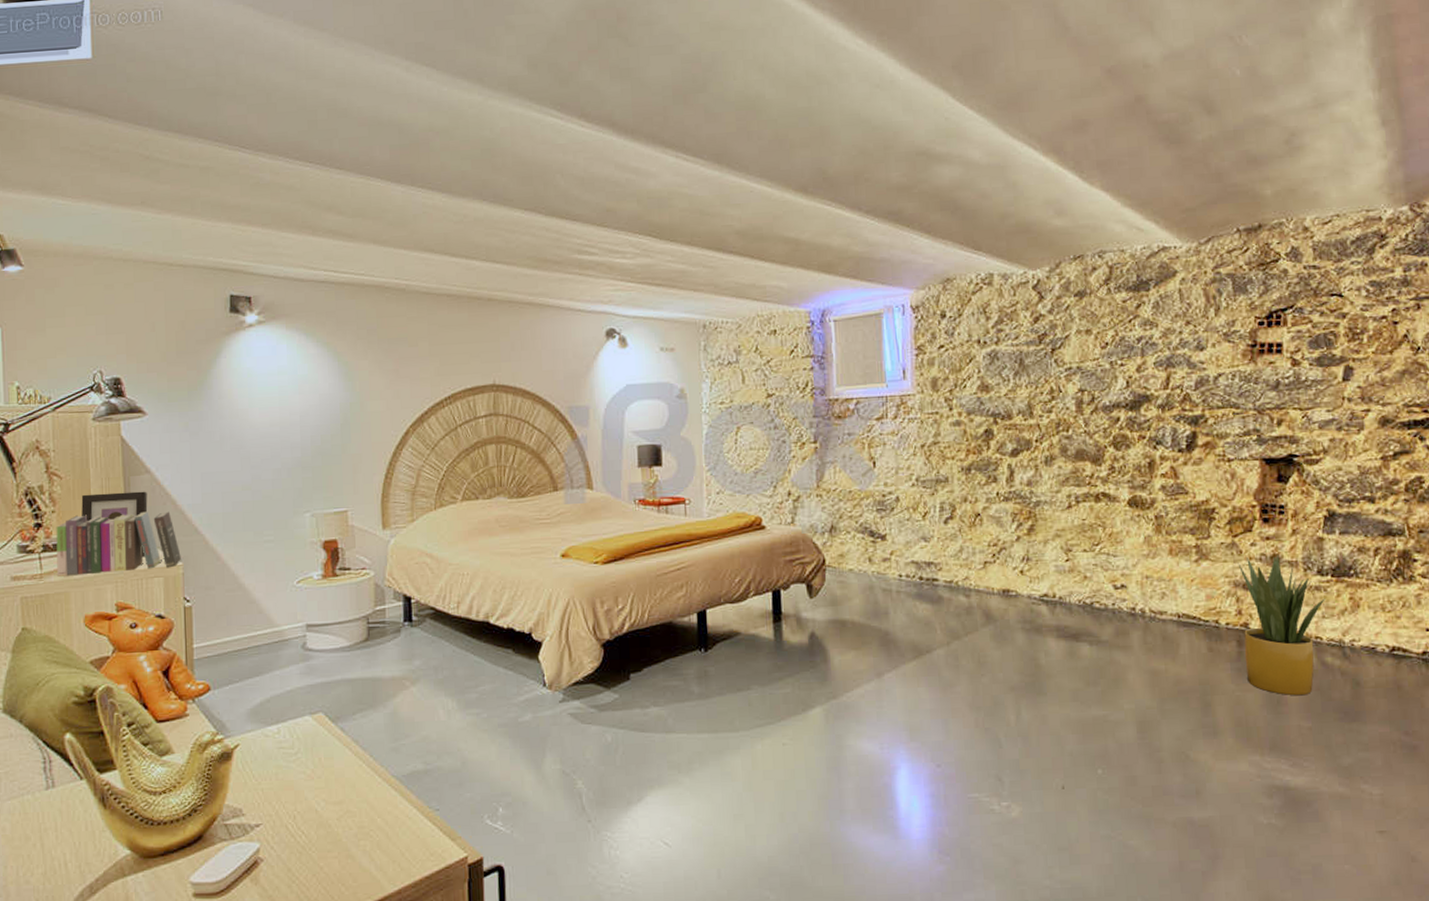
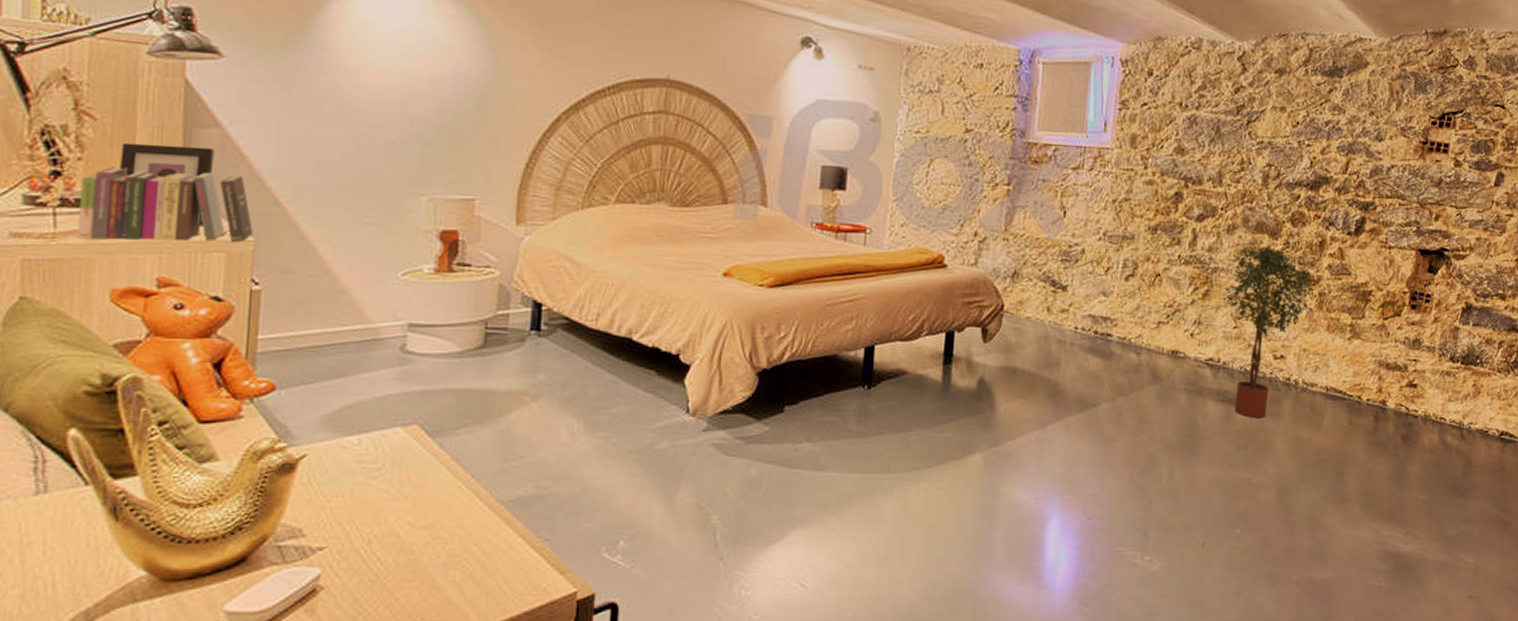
potted tree: none [1050,473,1154,652] -> present [1222,246,1317,418]
planter: present [1237,553,1327,696] -> none [1378,338,1454,471]

